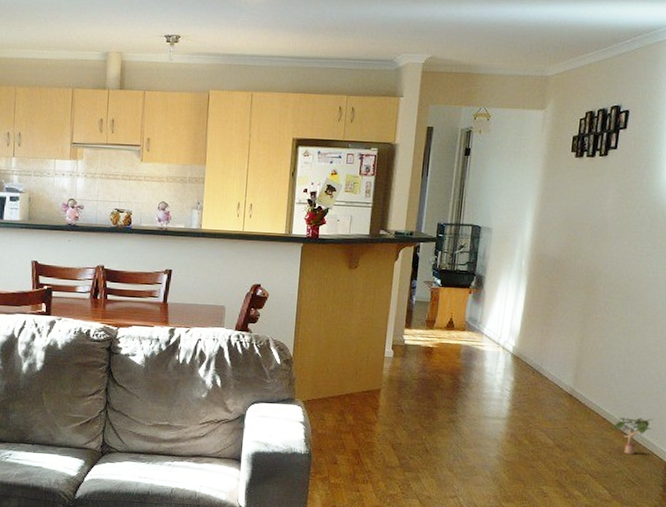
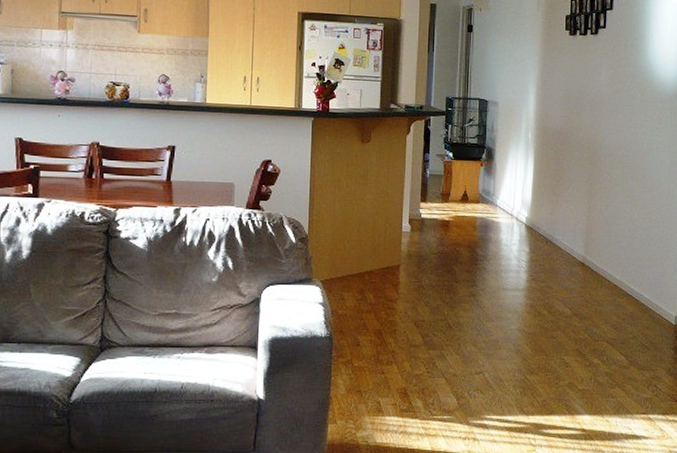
potted plant: present [612,417,654,454] -> none [623,283,660,319]

